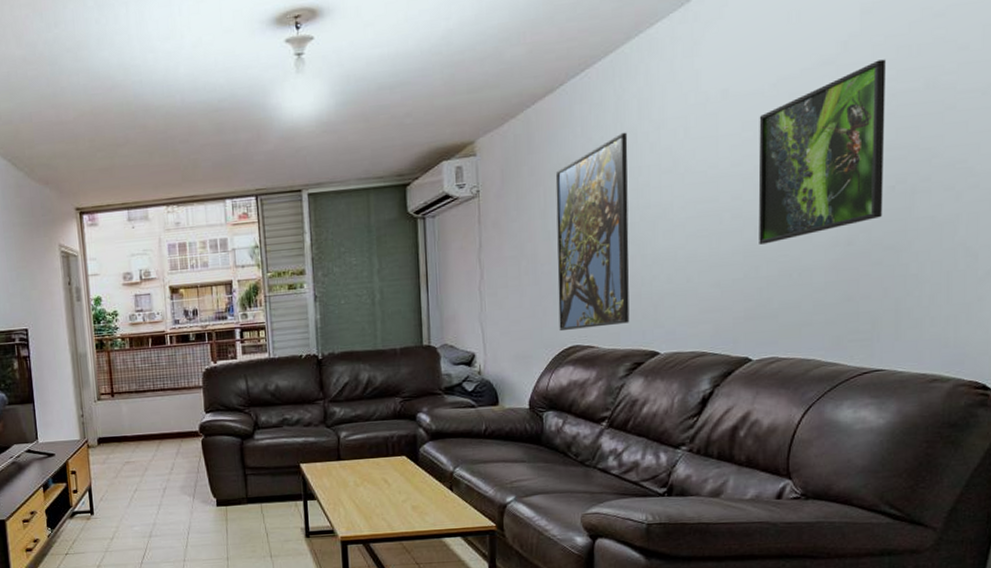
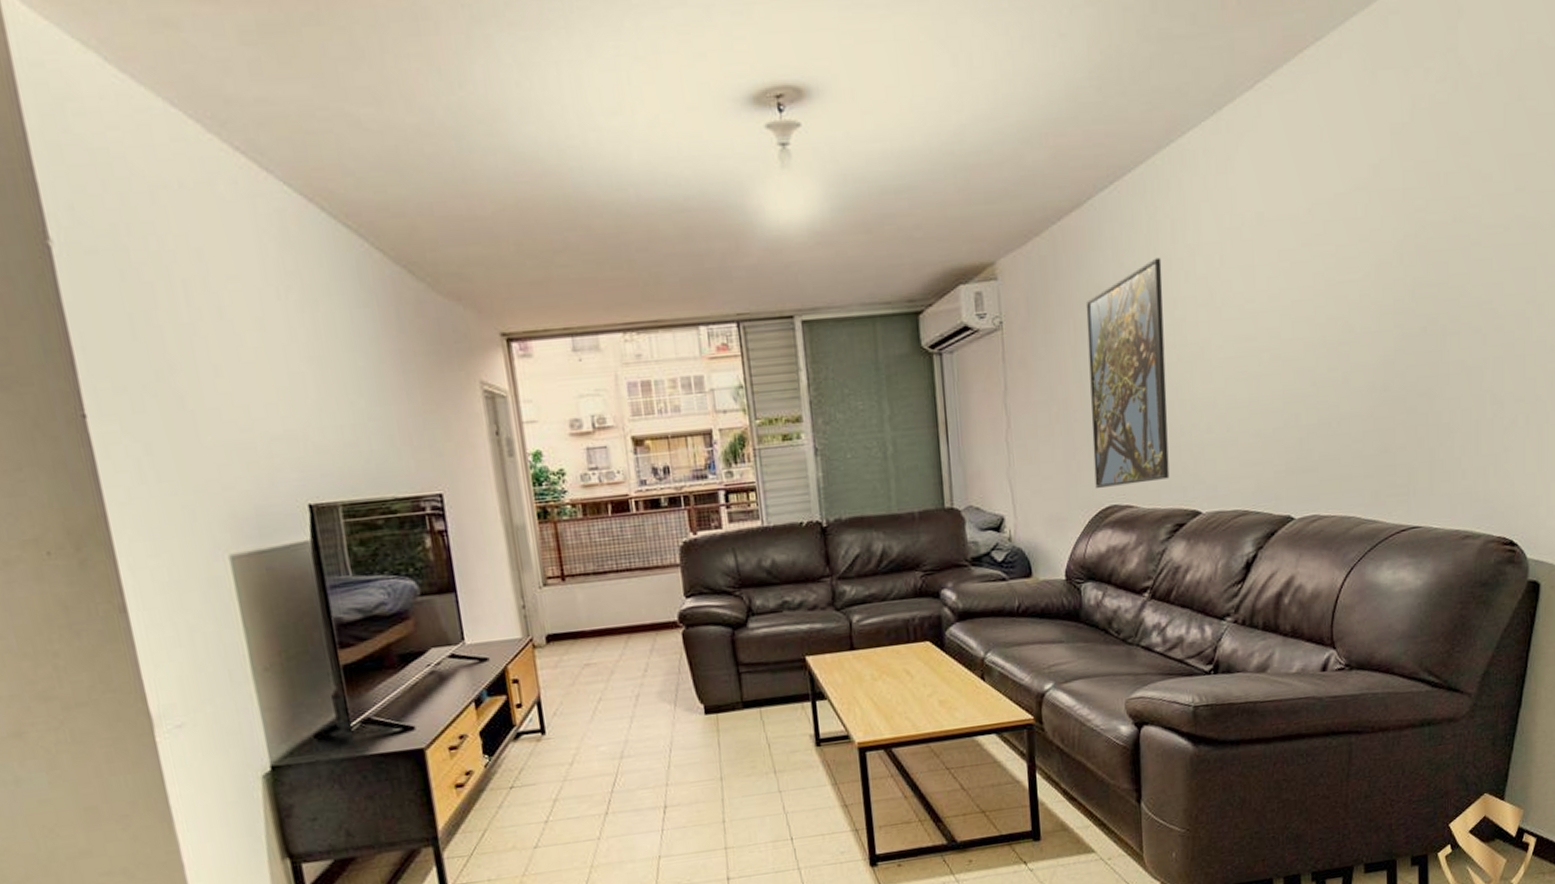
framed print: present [758,59,886,245] -> none [1295,187,1416,389]

